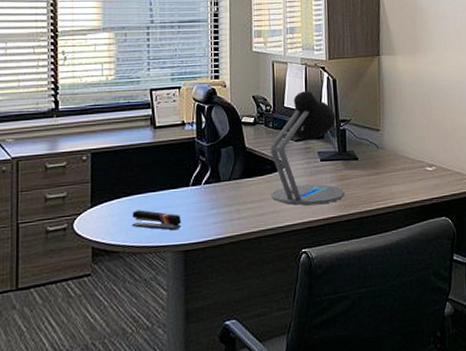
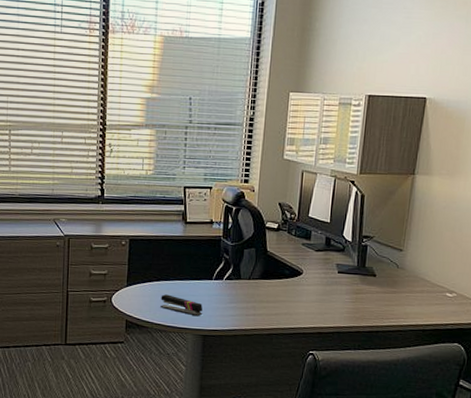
desk lamp: present [269,91,345,206] -> none [285,203,359,314]

